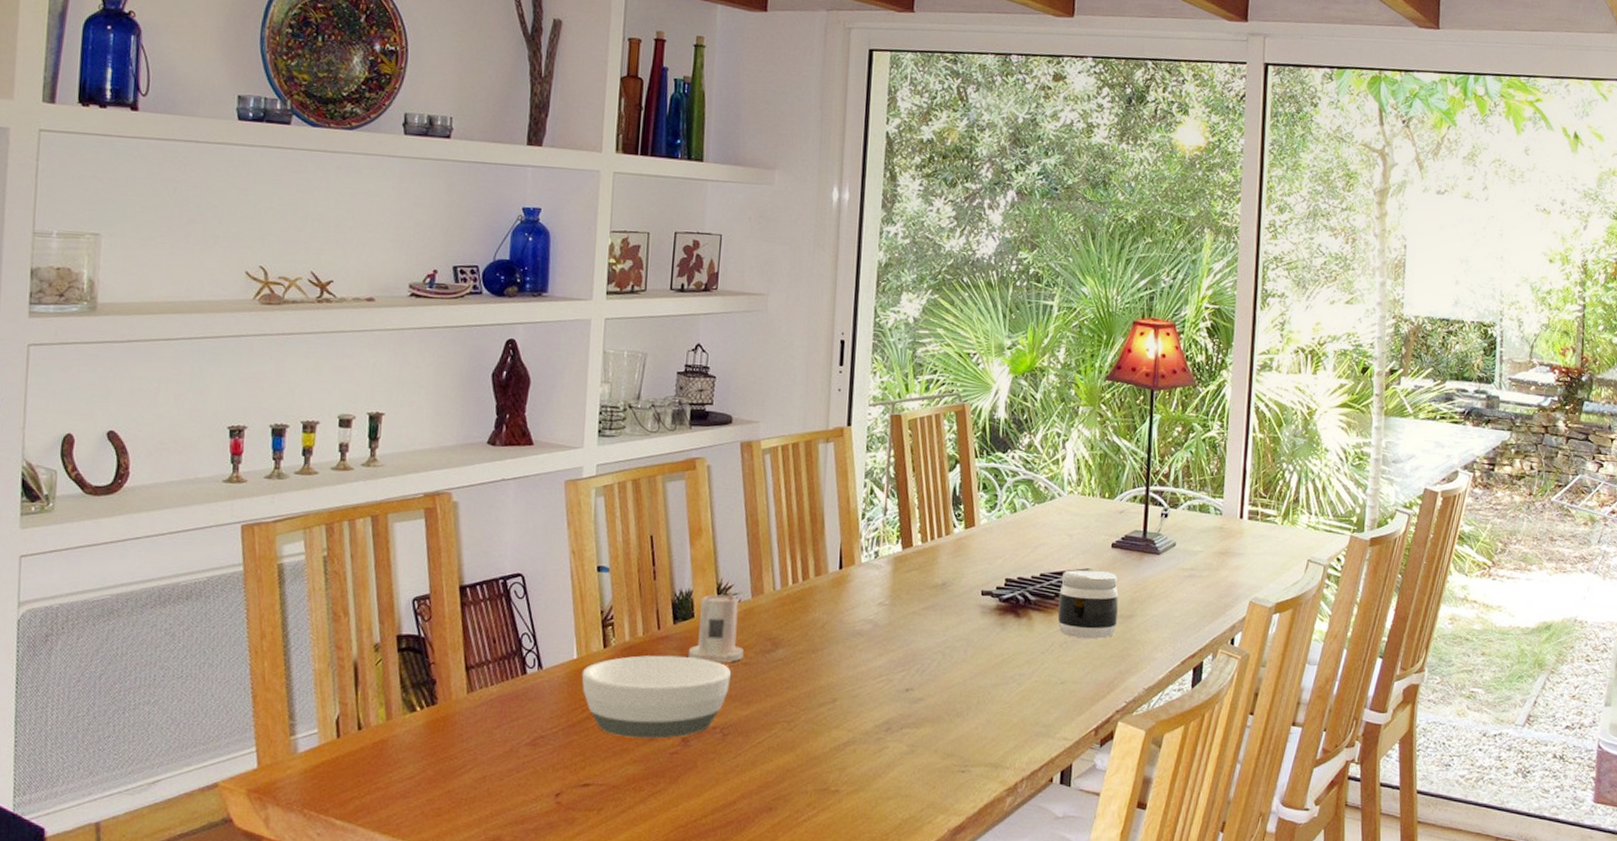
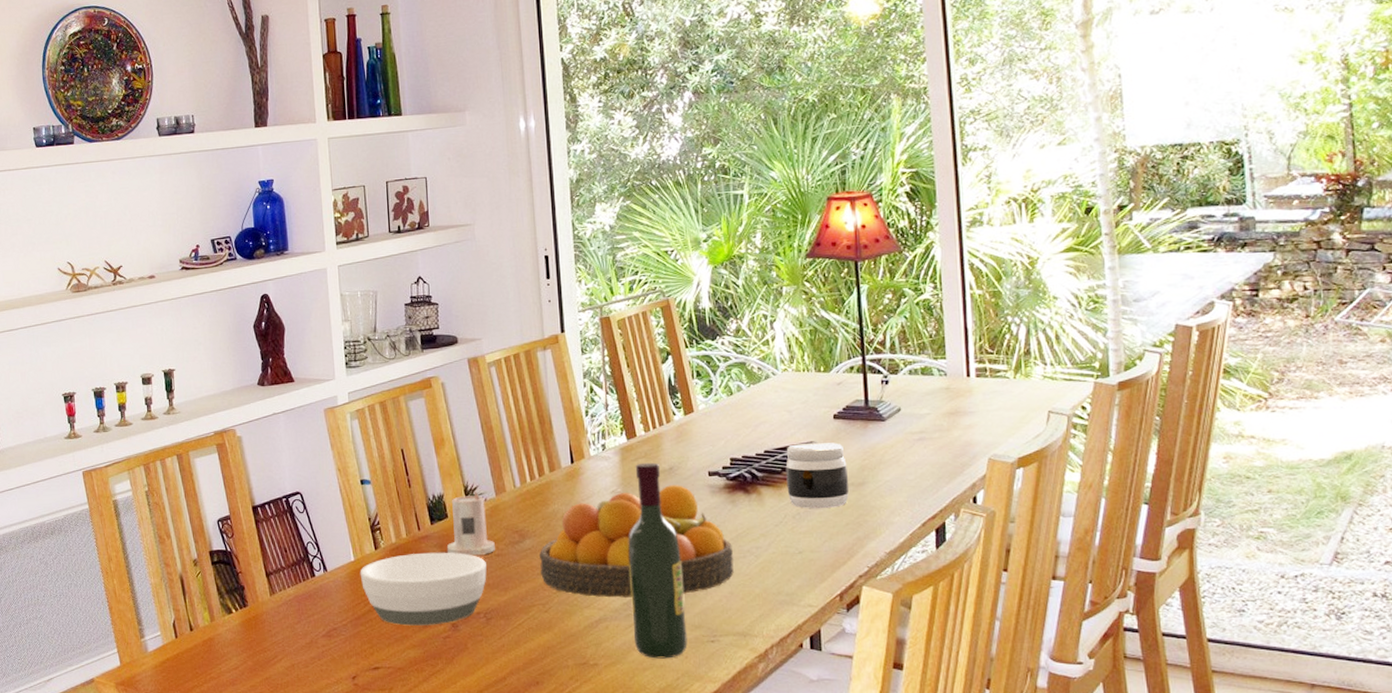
fruit bowl: none [790,602,996,720] -> present [540,485,734,598]
wine bottle: none [881,575,943,788] -> present [628,462,688,659]

